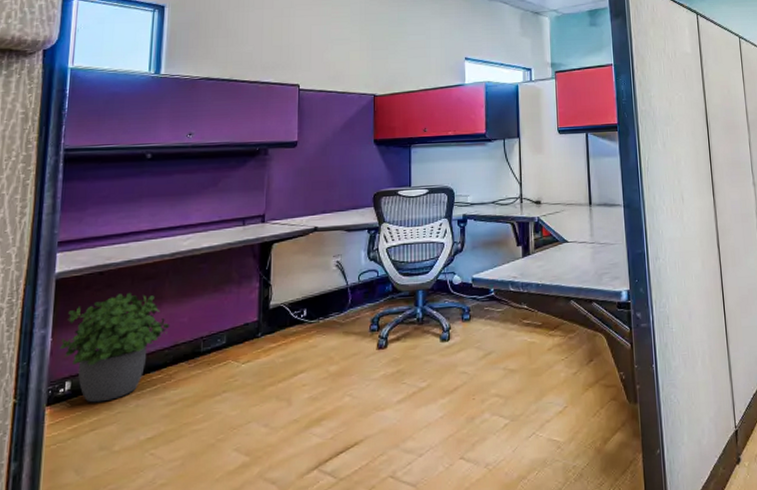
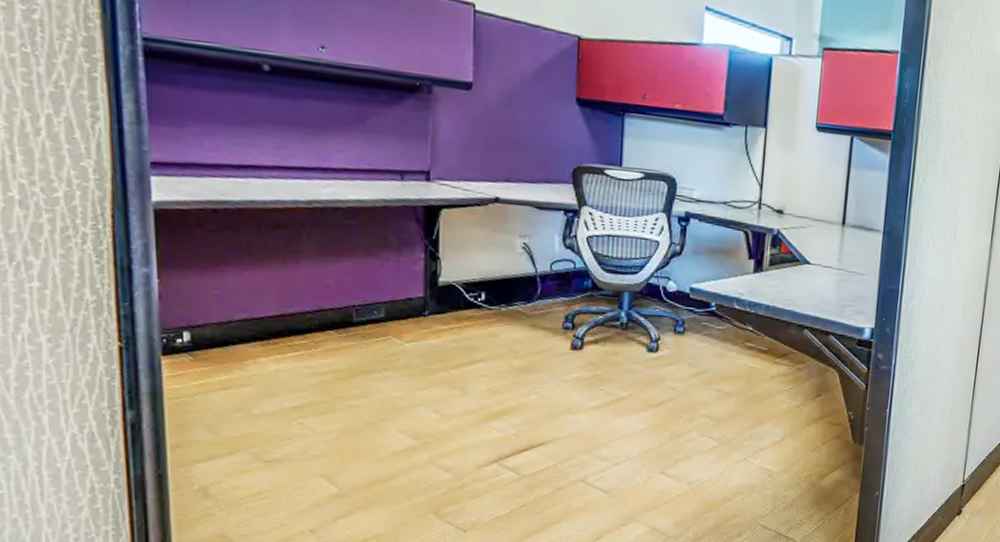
potted plant: present [58,292,170,403] -> none [169,239,312,361]

